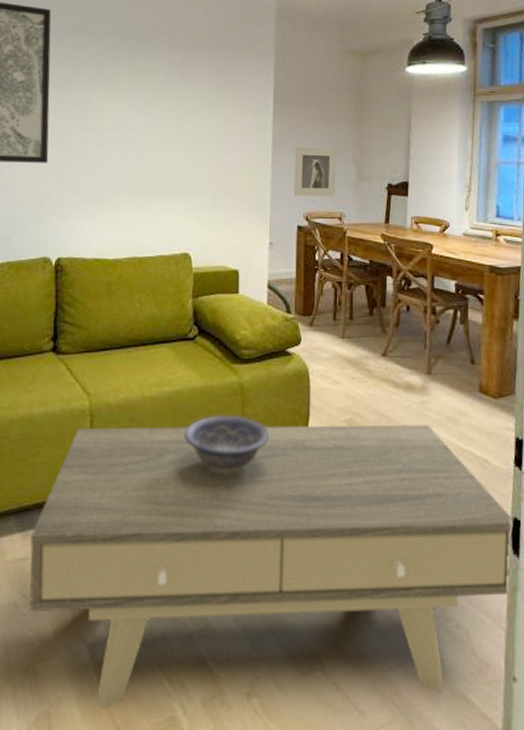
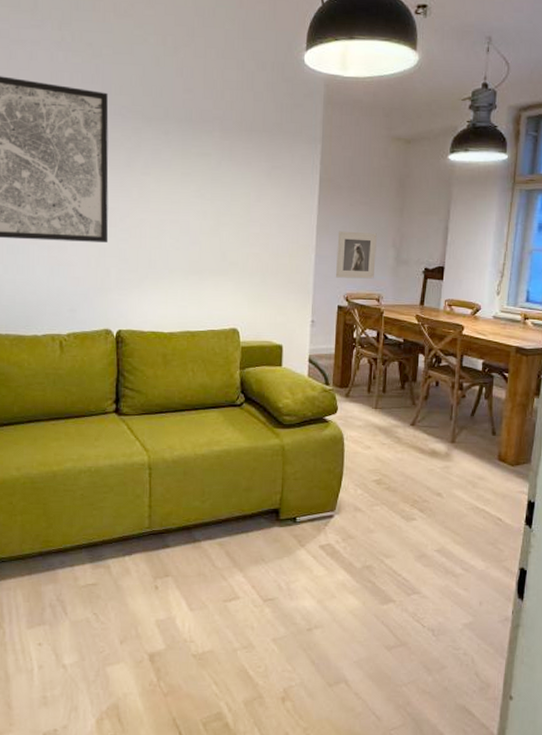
coffee table: present [29,425,514,710] -> none [99,480,521,705]
decorative bowl: present [184,415,270,474] -> none [231,472,307,522]

